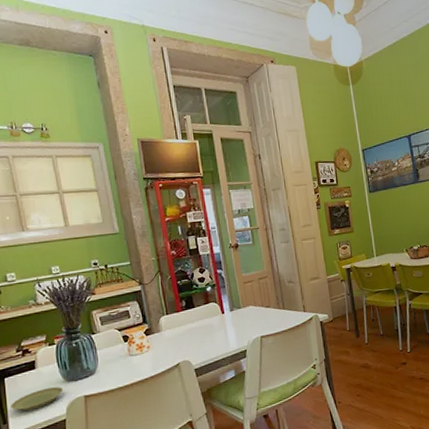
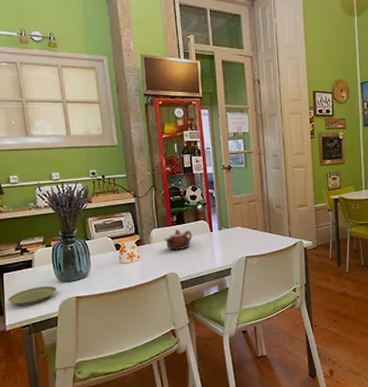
teapot: none [174,313,204,337] -> present [164,229,193,251]

